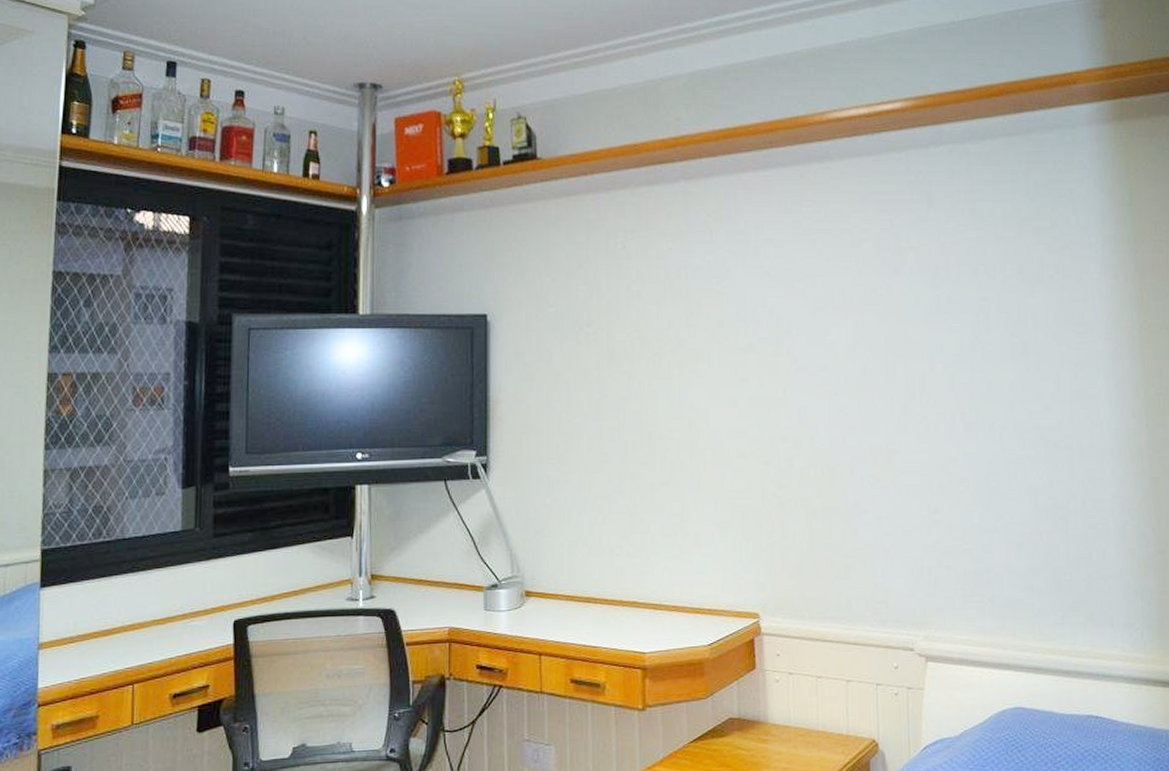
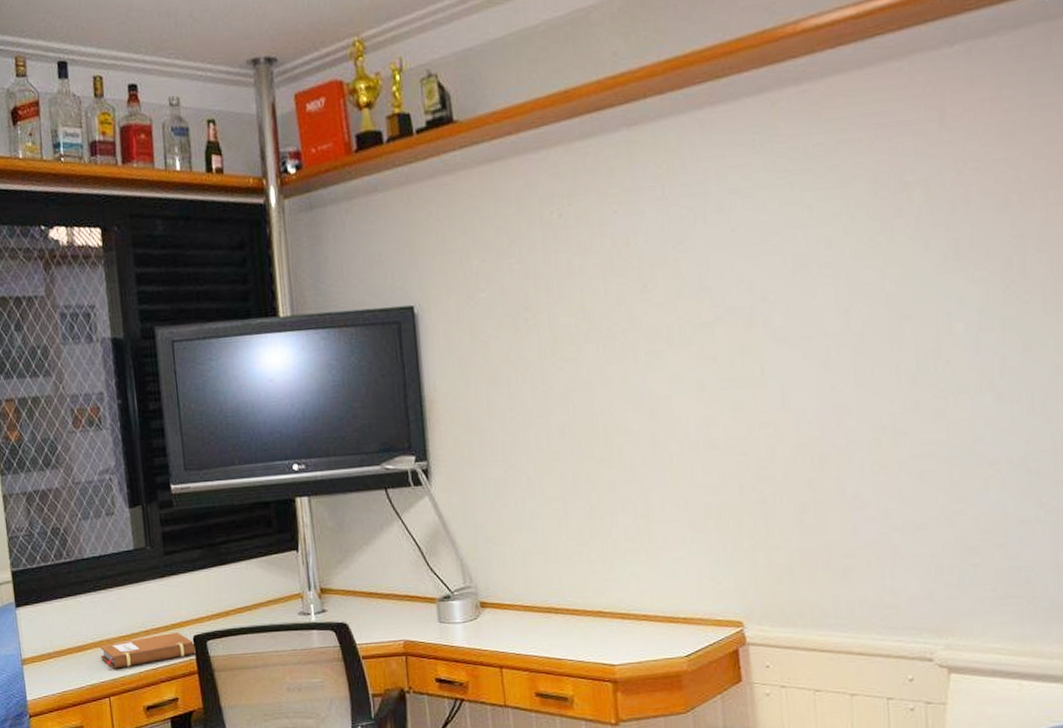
notebook: none [129,616,235,654] -> present [99,631,195,669]

